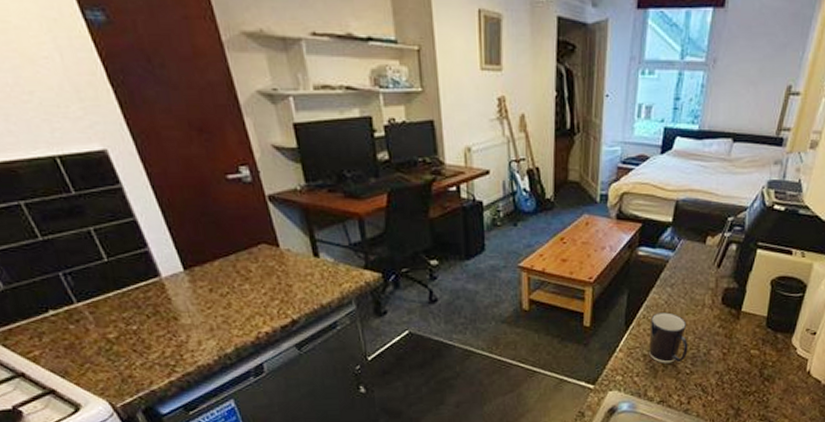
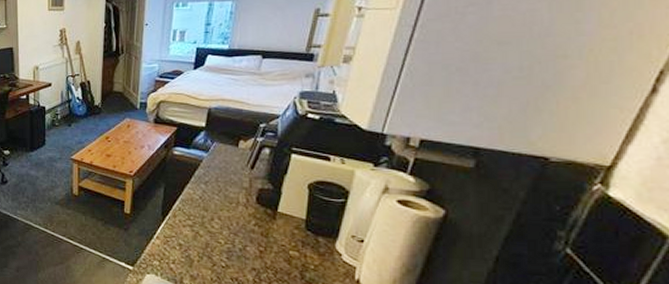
mug: present [649,312,688,363] -> none [185,206,223,255]

